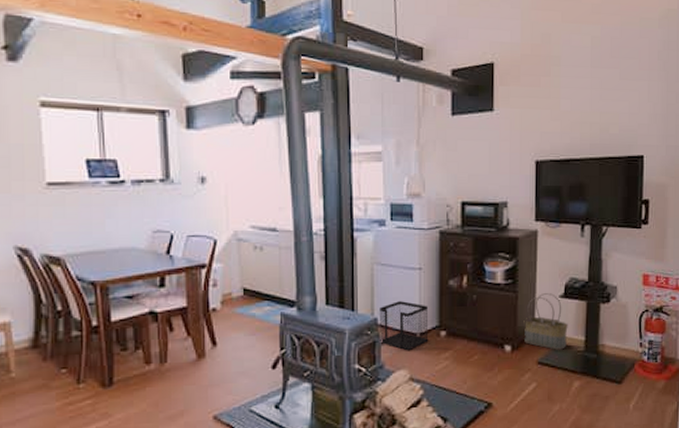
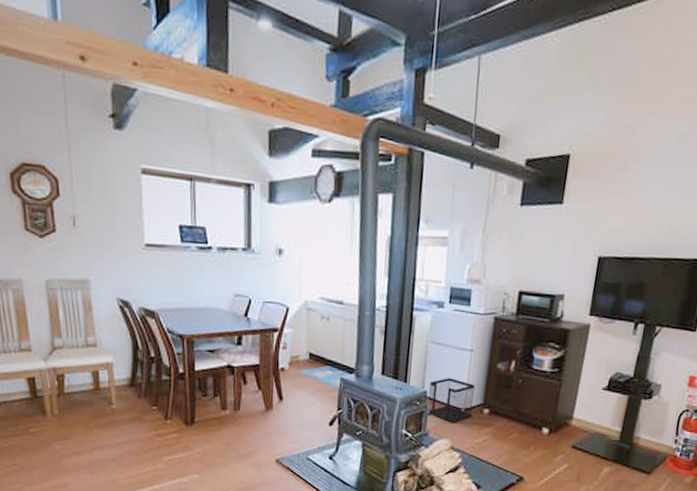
basket: present [523,293,568,350] -> none [562,384,607,438]

